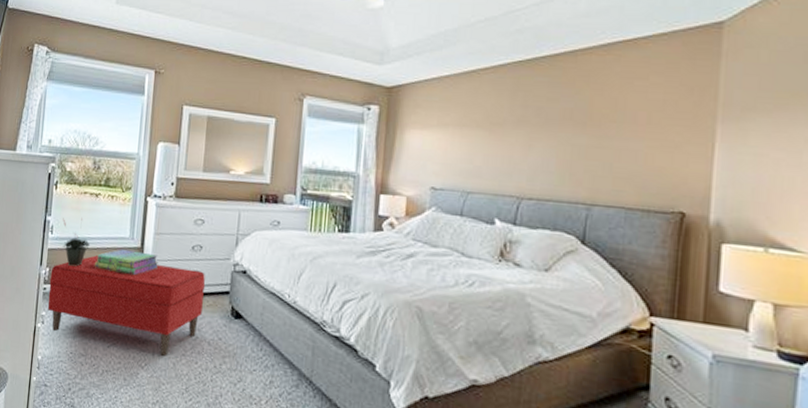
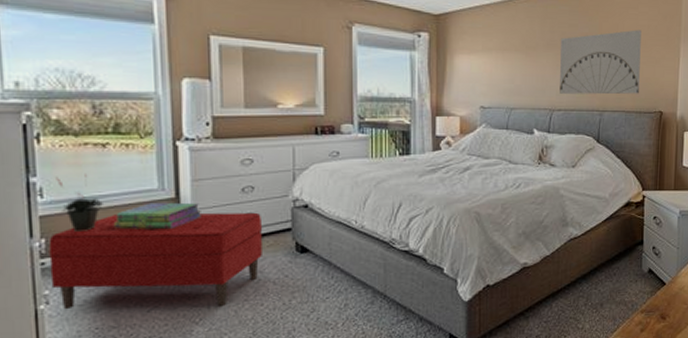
wall art: none [531,105,653,187] -> present [560,29,641,95]

